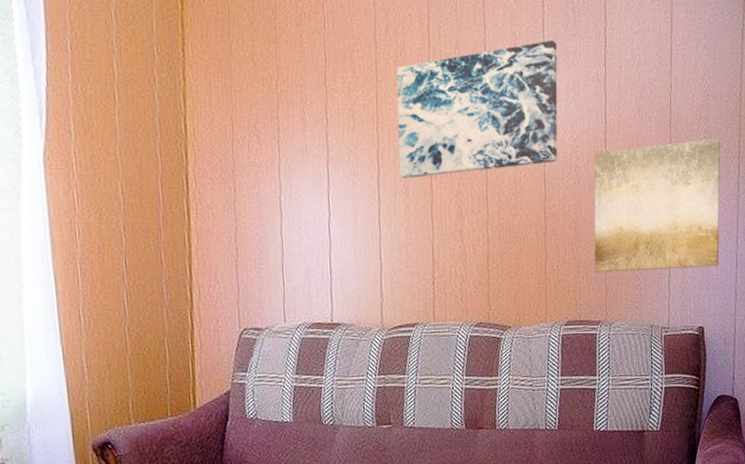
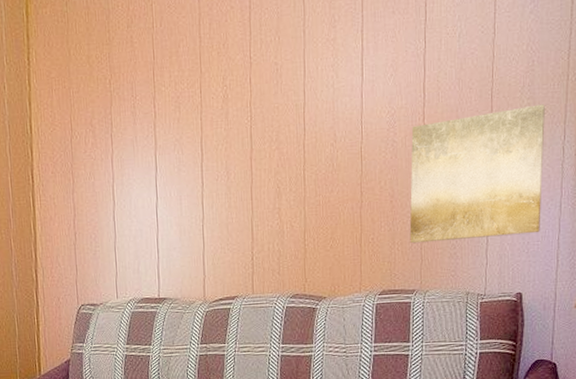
wall art: present [396,40,558,178] -> none [219,19,376,162]

